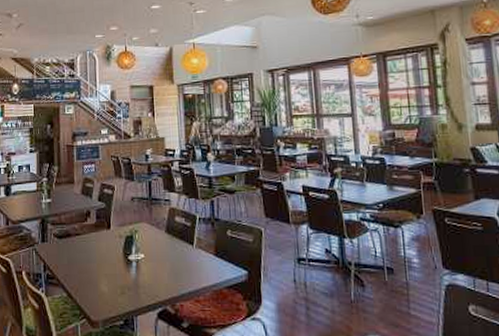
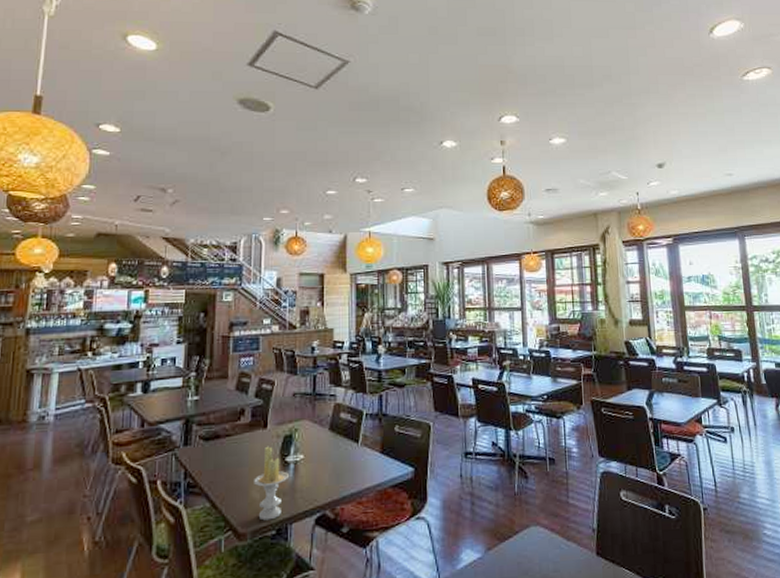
candle: none [102,245,133,312] -> present [254,446,290,521]

